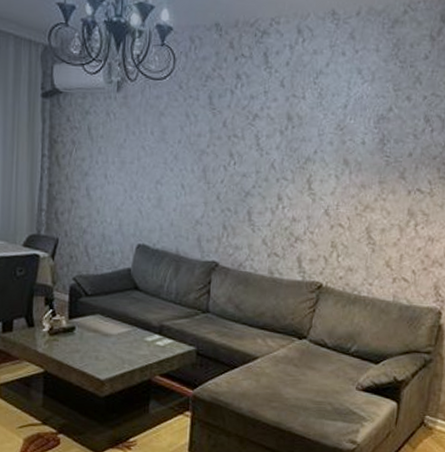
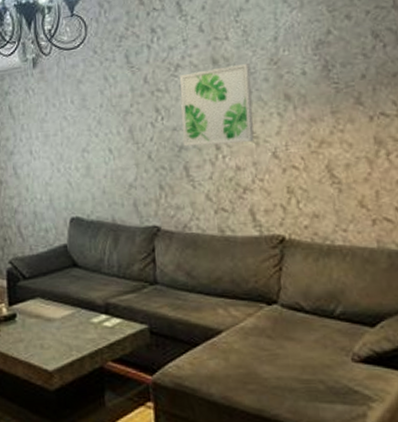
wall art: none [250,124,319,198] -> present [180,63,254,147]

